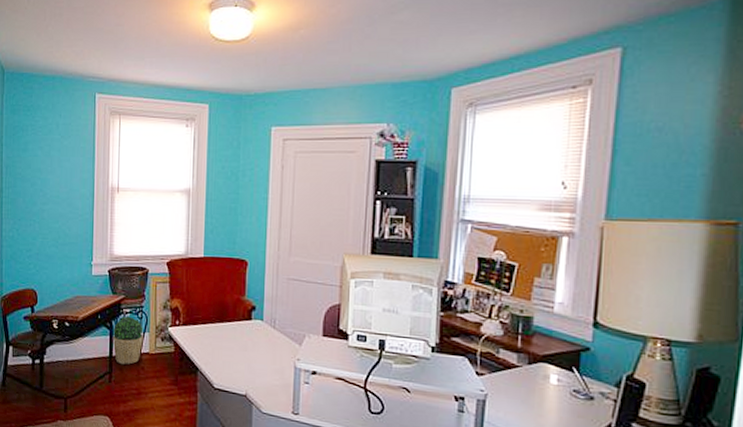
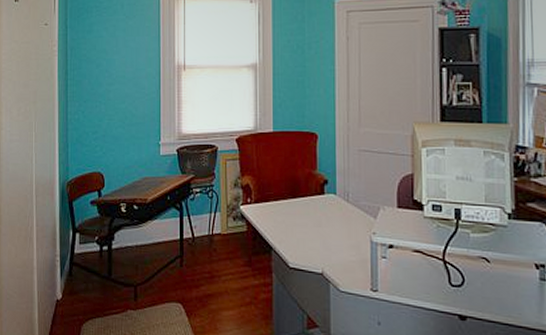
potted plant: present [112,316,143,365] -> none [182,196,214,247]

